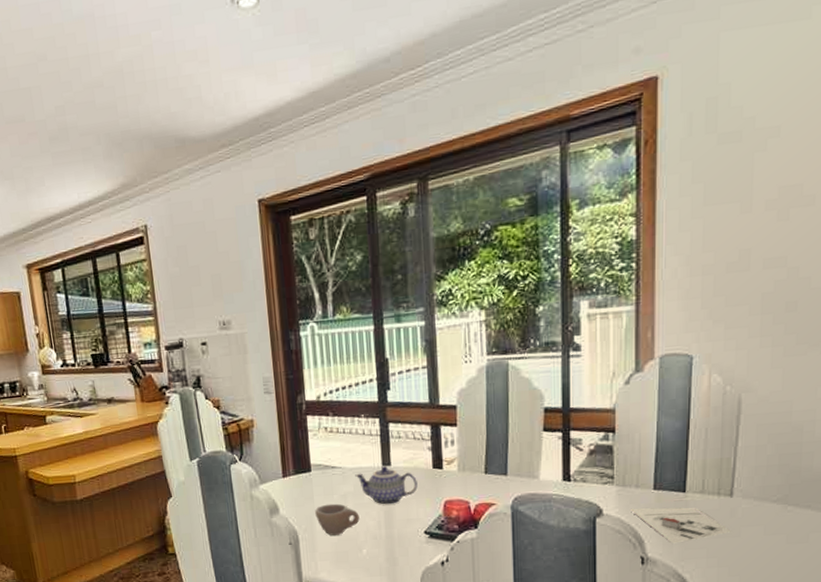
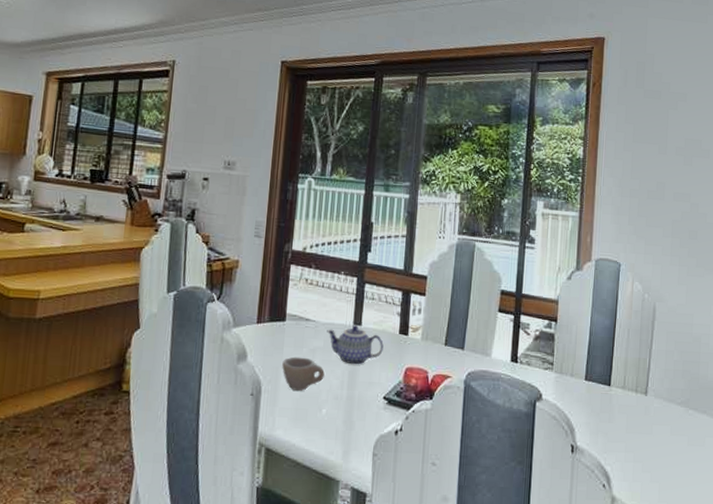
architectural model: present [631,507,731,545] -> none [565,396,645,436]

